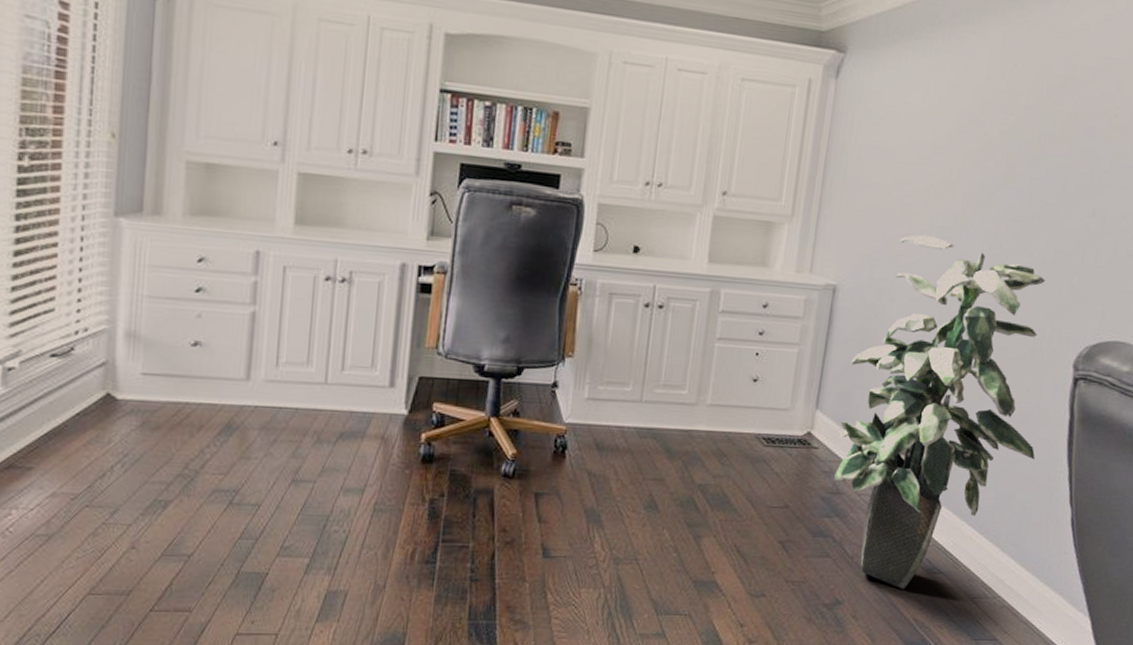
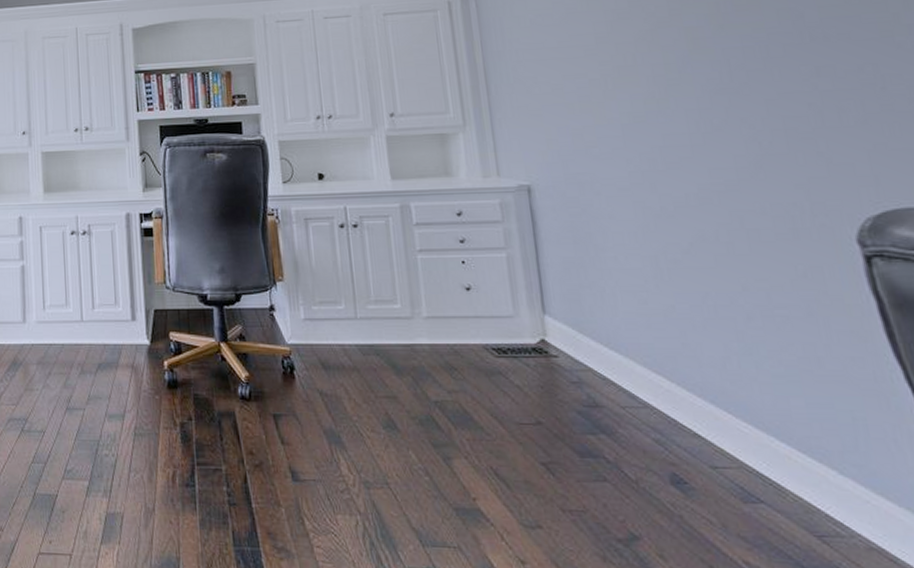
indoor plant: present [834,235,1046,589] -> none [569,123,846,522]

